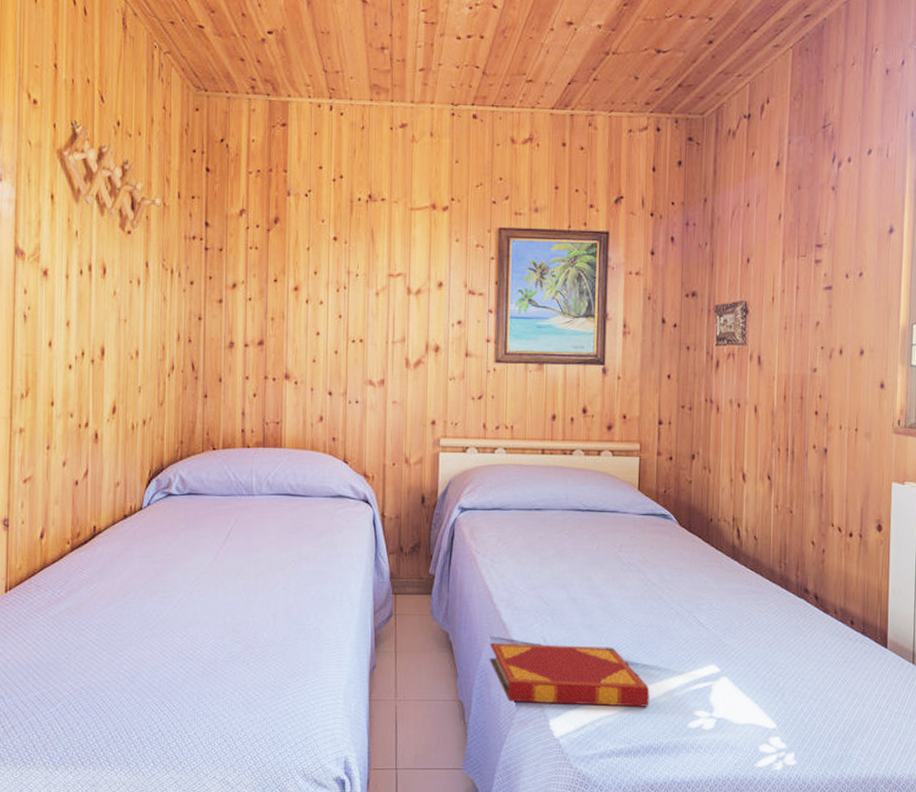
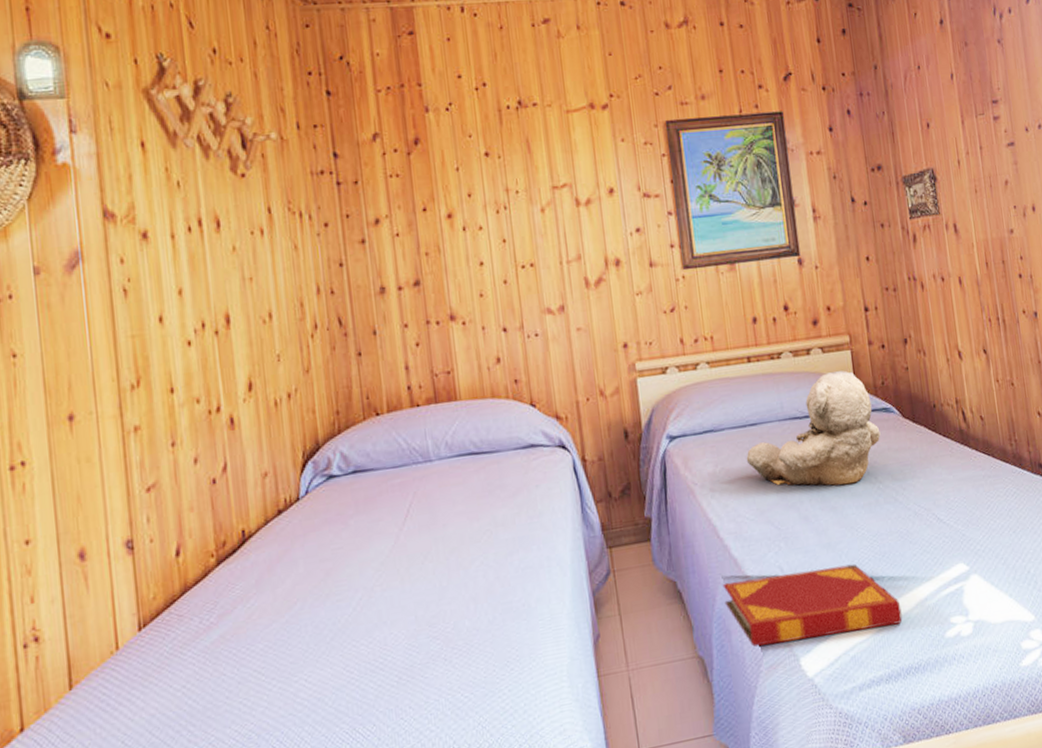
teddy bear: none [527,473,656,577] -> present [746,370,881,486]

